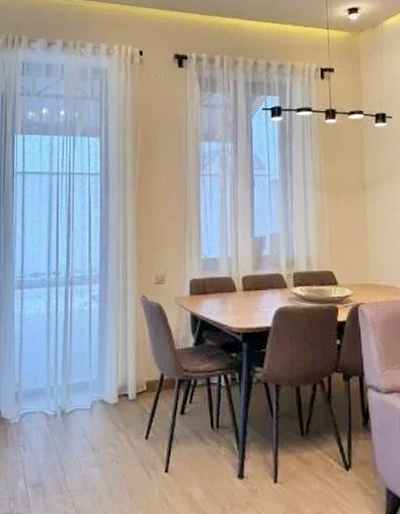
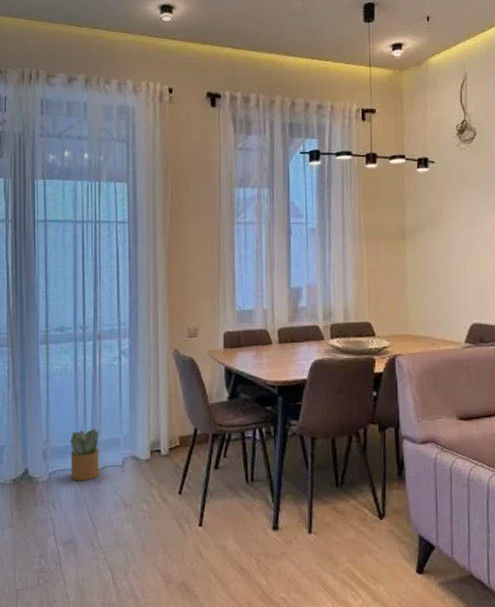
potted plant: none [39,372,70,424] -> present [68,429,100,481]

